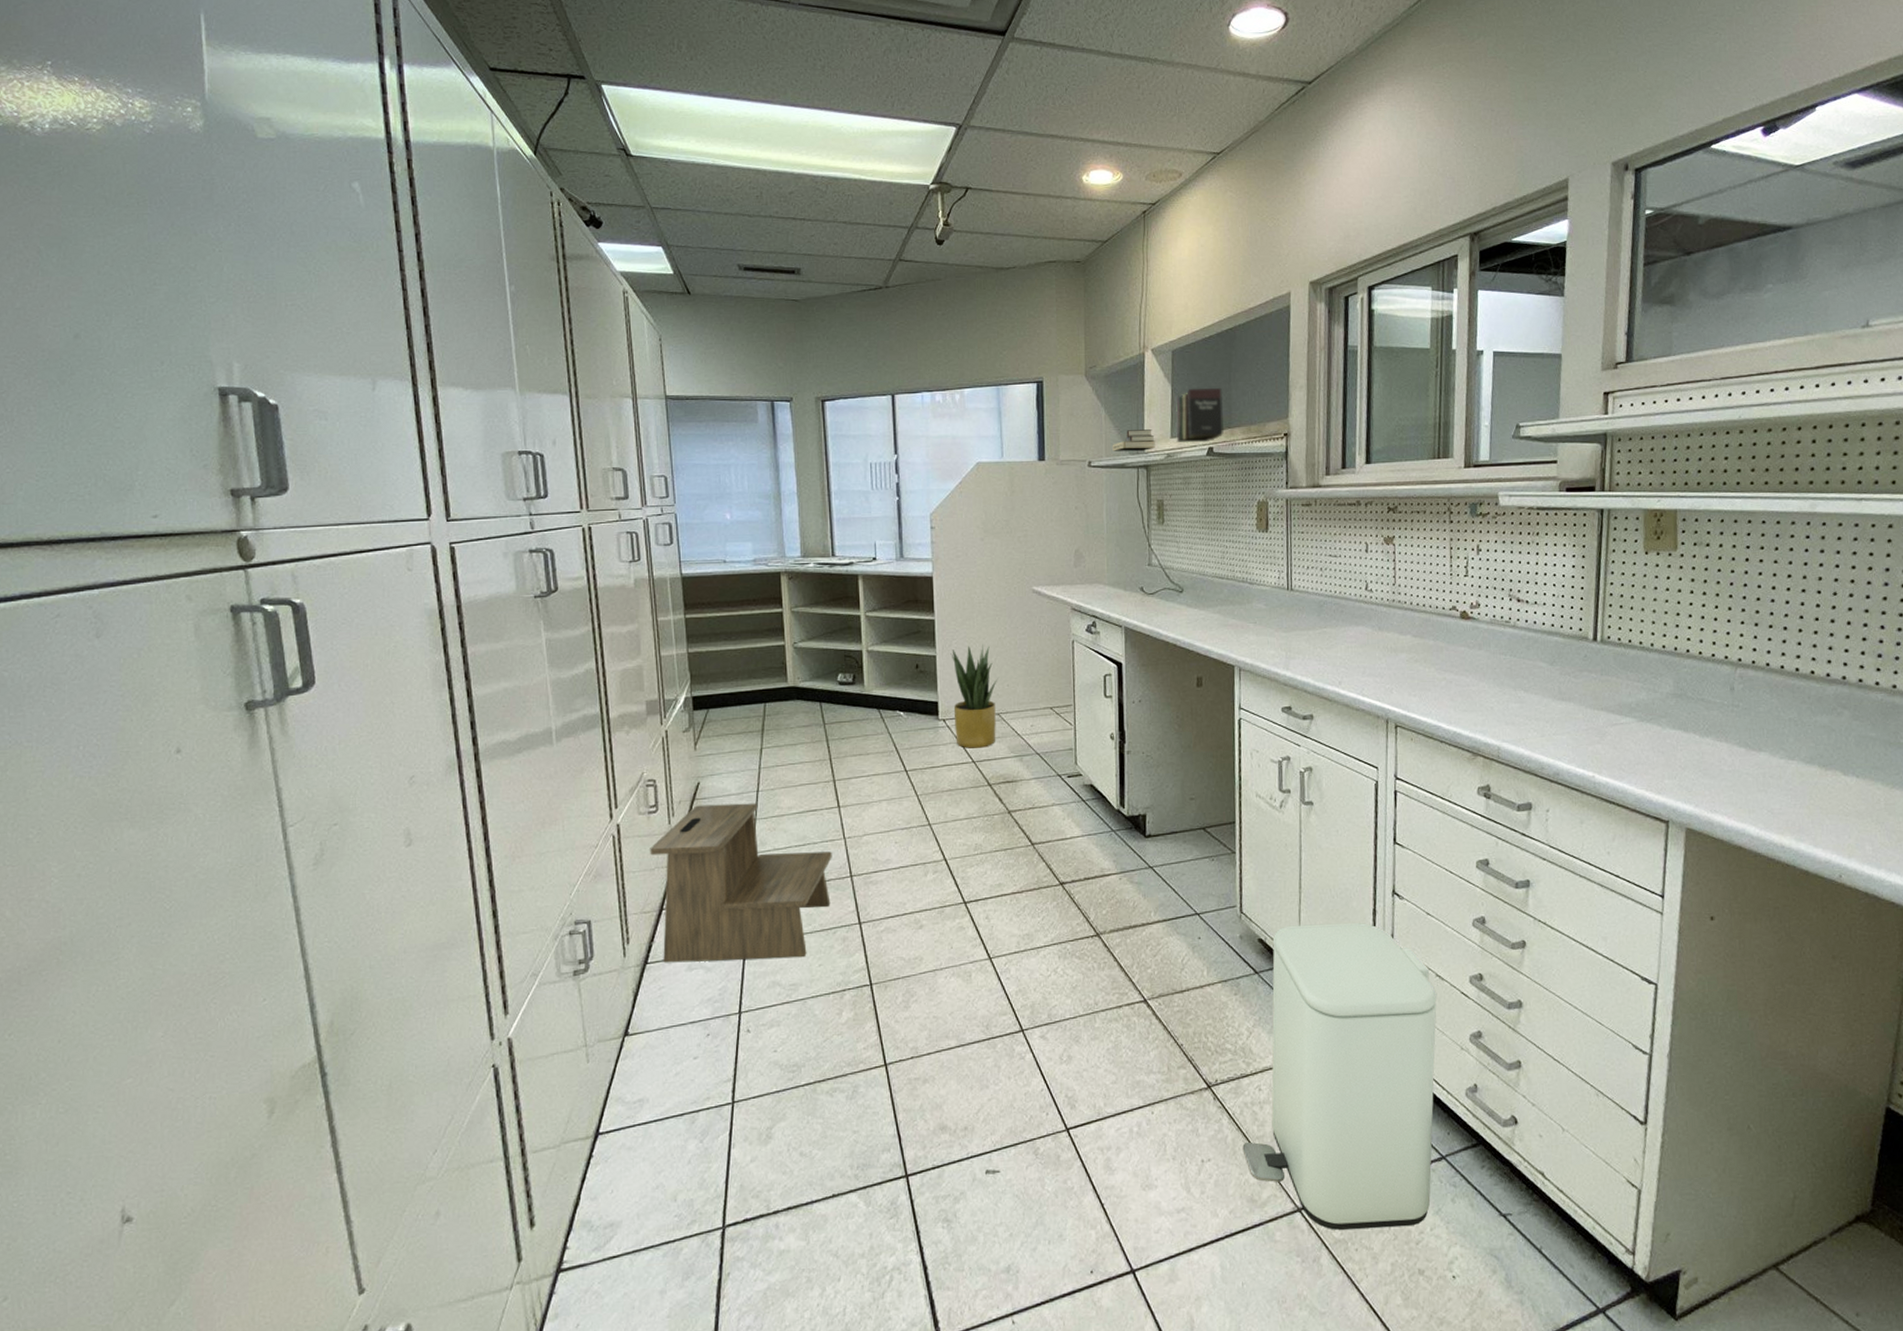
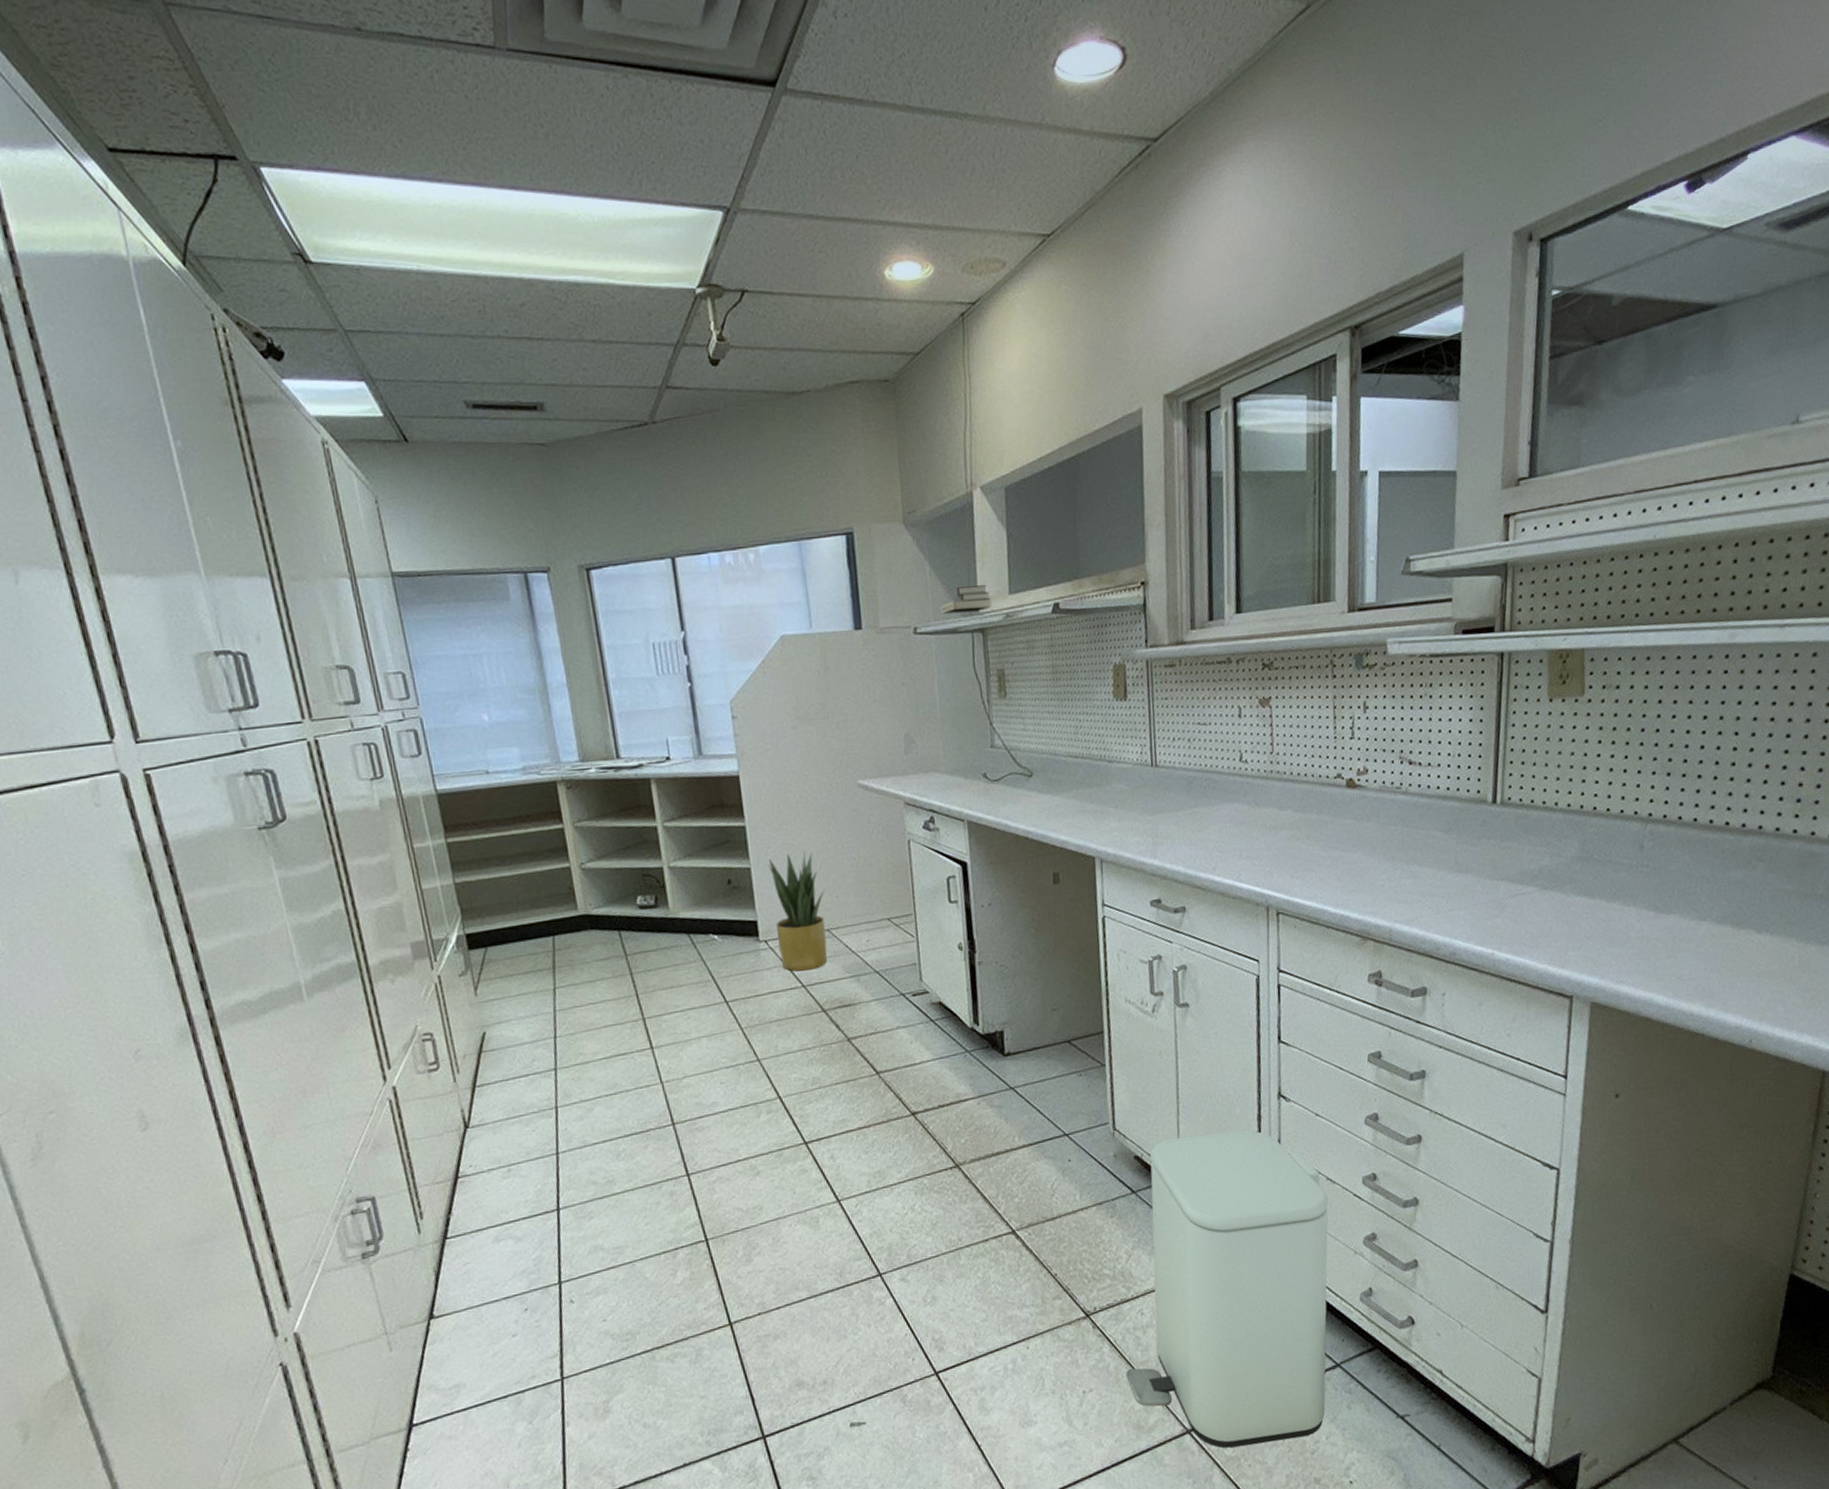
step stool: present [650,803,832,963] -> none [434,1050,653,1237]
books: present [1176,387,1224,443] -> none [1012,530,1071,600]

